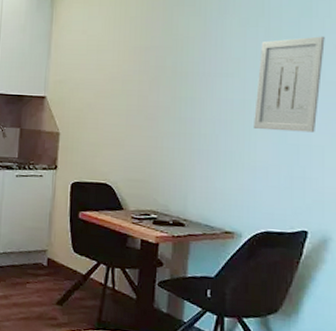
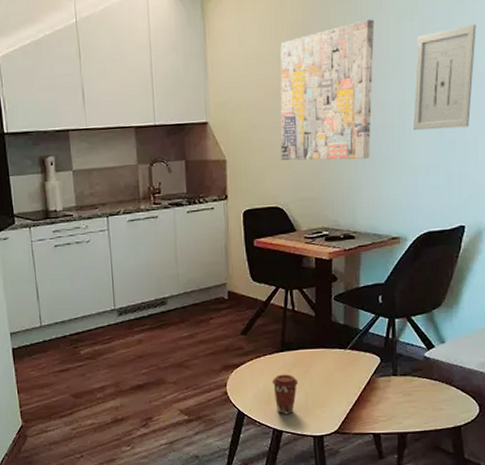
wall art: none [114,22,218,150] -> present [280,19,375,161]

